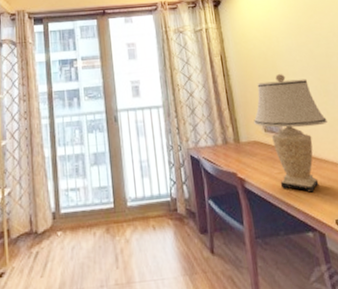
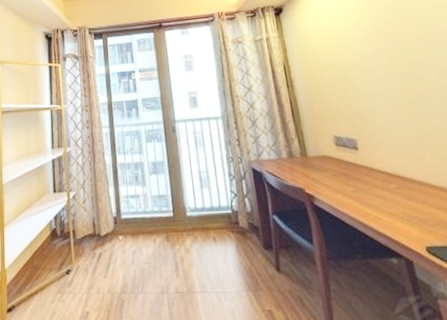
table lamp: present [254,74,327,193] -> none [323,84,413,214]

